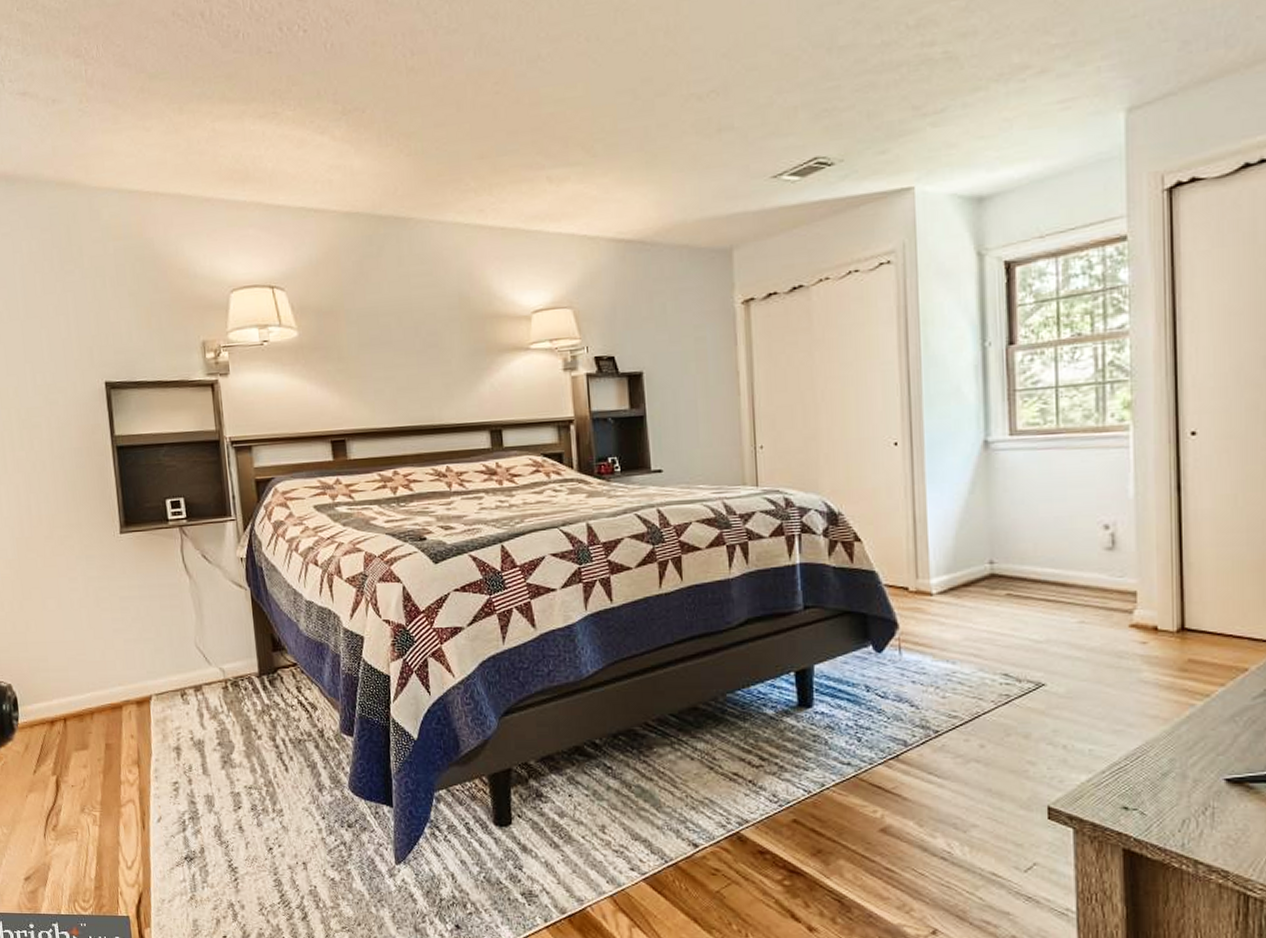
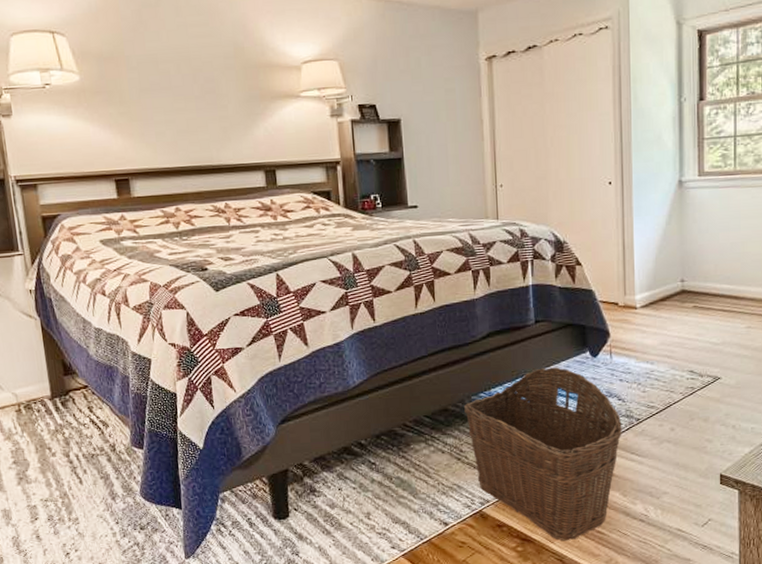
wicker basket: none [718,663,916,878] -> present [464,367,622,541]

